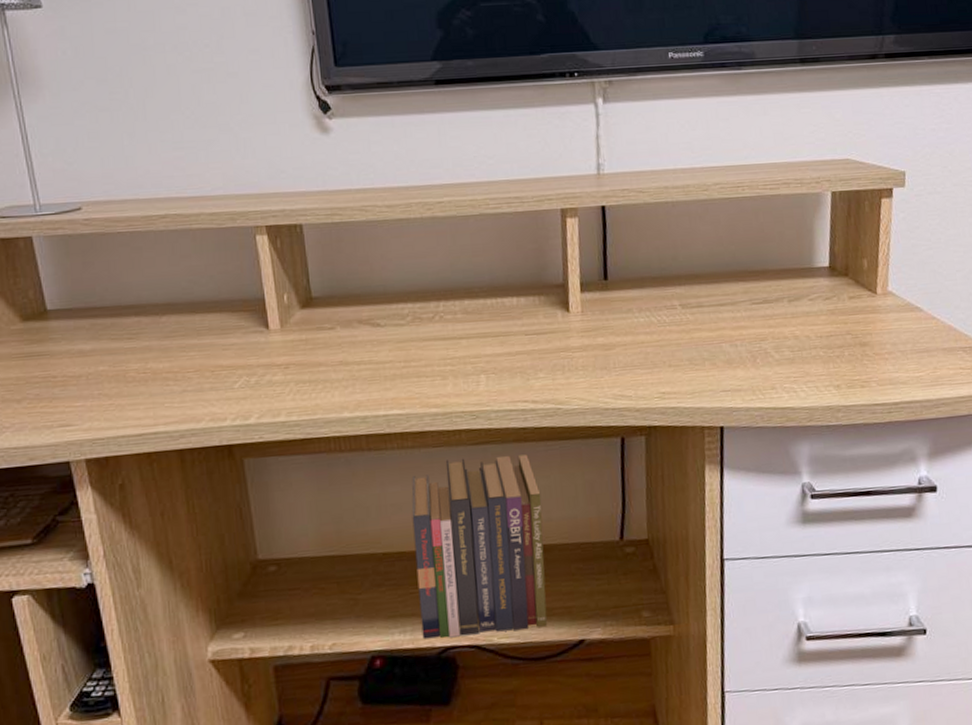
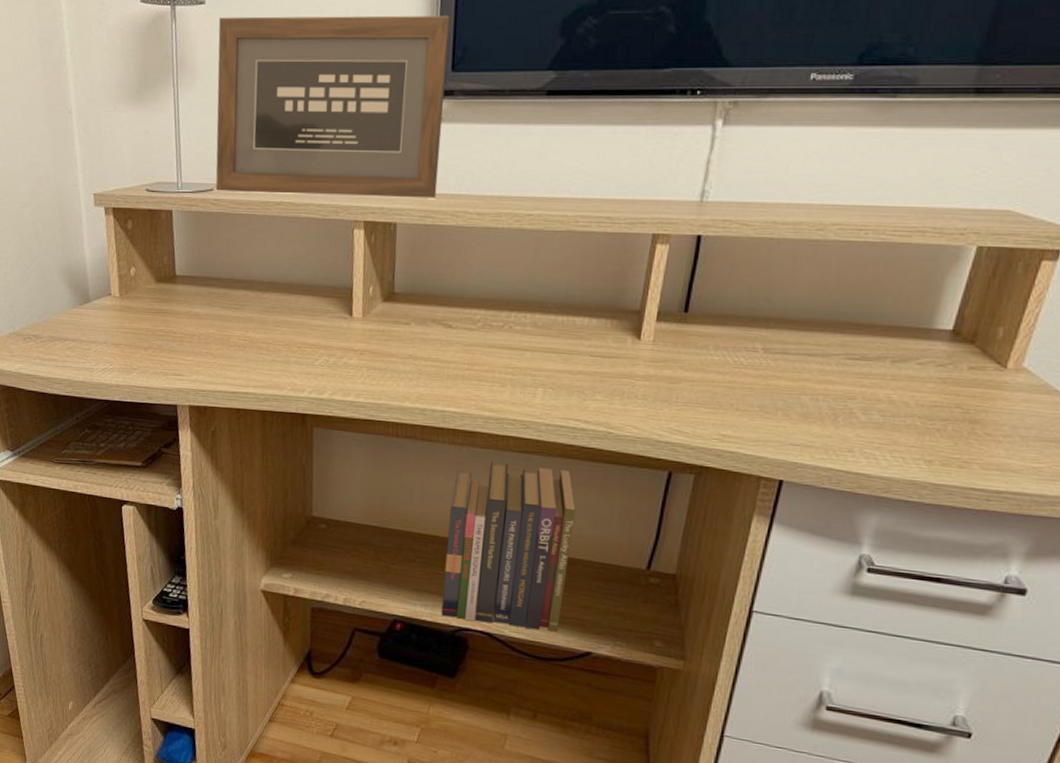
picture frame: none [61,12,340,210] -> present [215,15,450,199]

